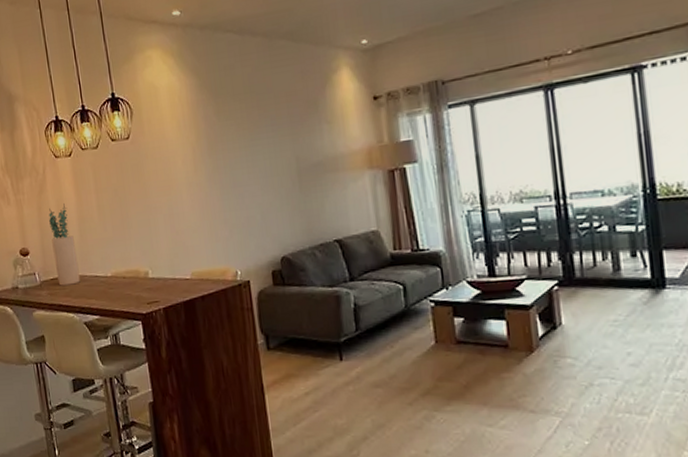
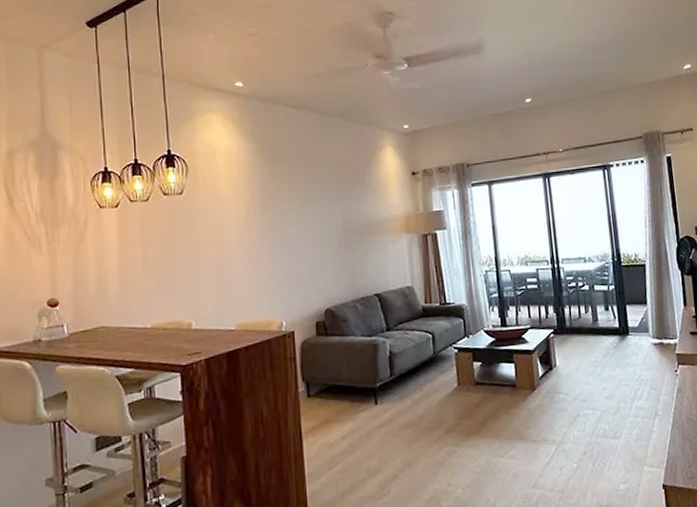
vase: present [48,204,80,287] -> none [86,254,116,340]

